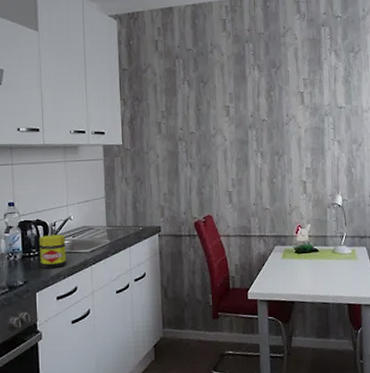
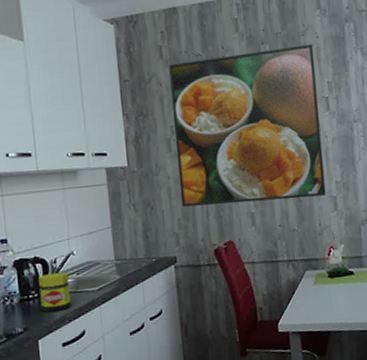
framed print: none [163,44,297,183] -> present [169,44,326,207]

